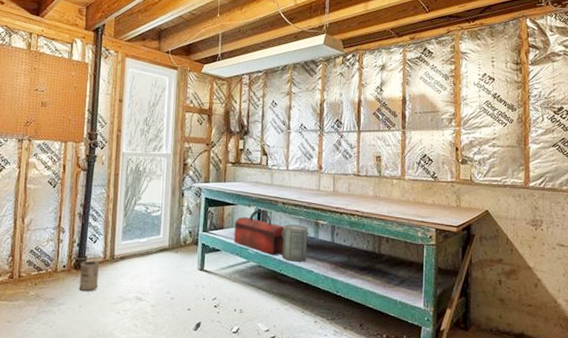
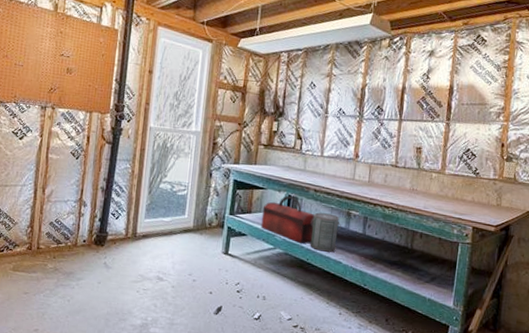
paint can: present [78,260,99,292] -> none [98,236,120,268]

